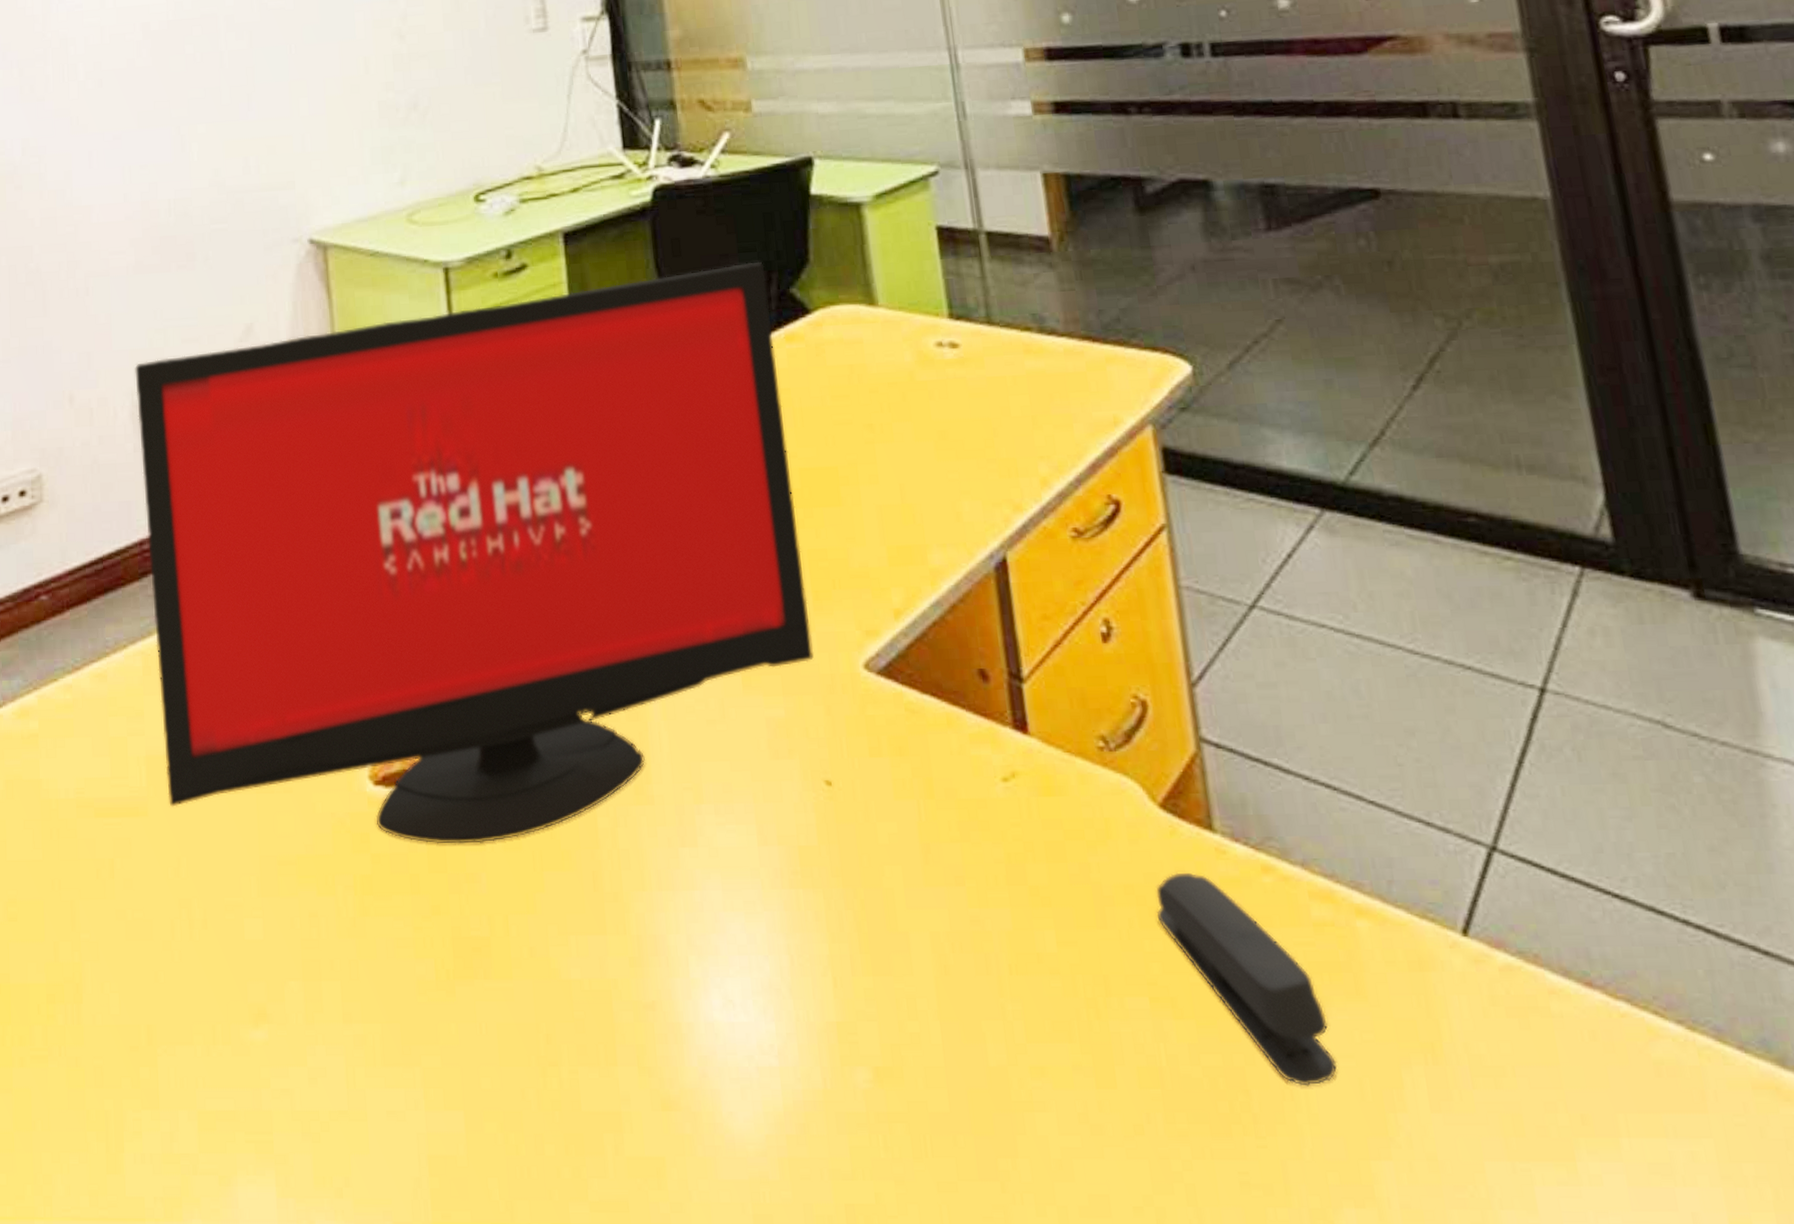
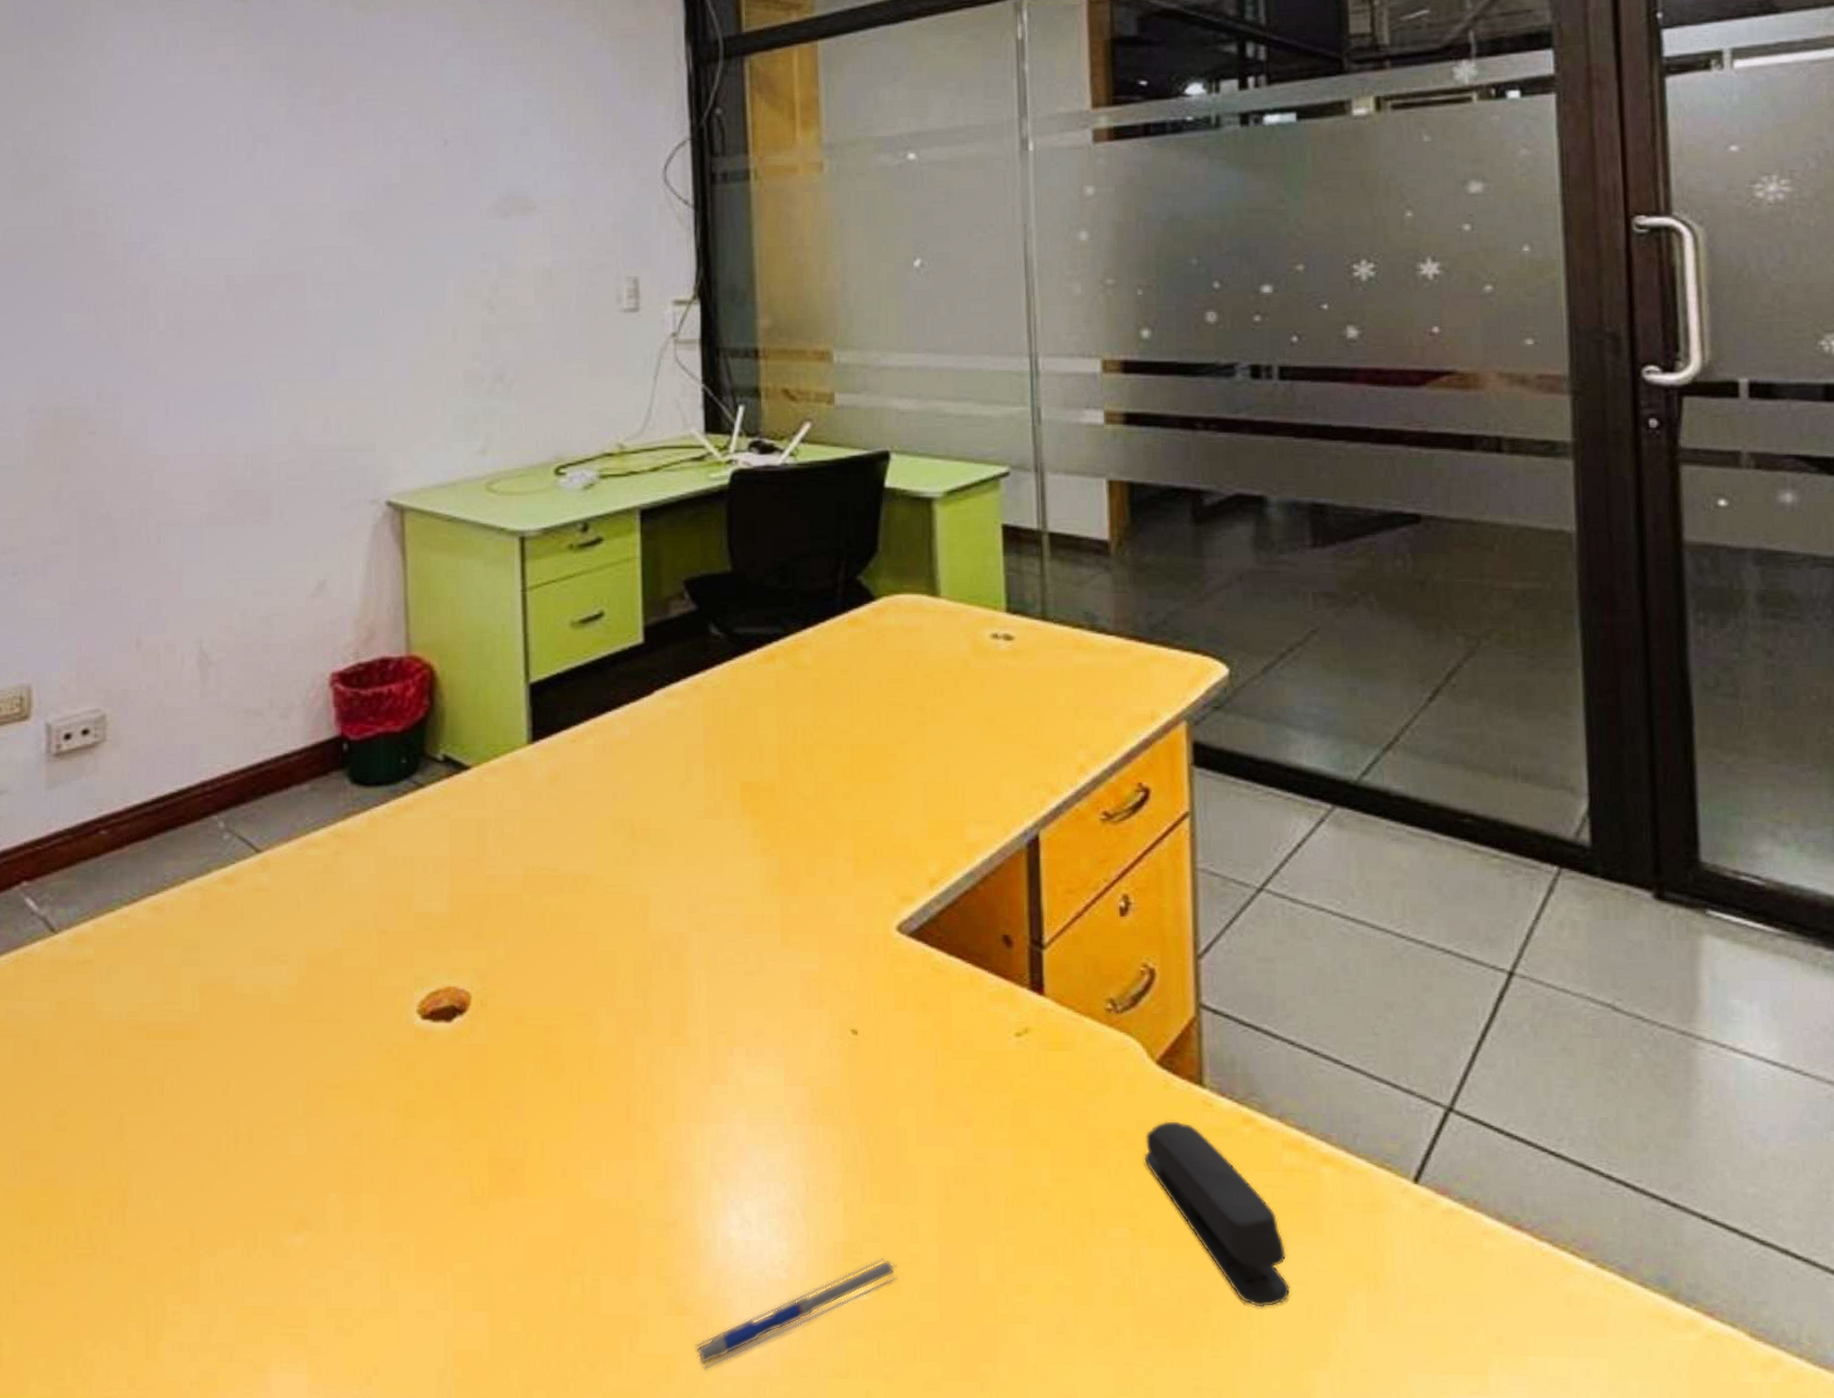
computer monitor: present [135,261,814,844] -> none [204,548,850,1075]
pen: none [684,1038,899,1174] -> present [695,1257,897,1370]

